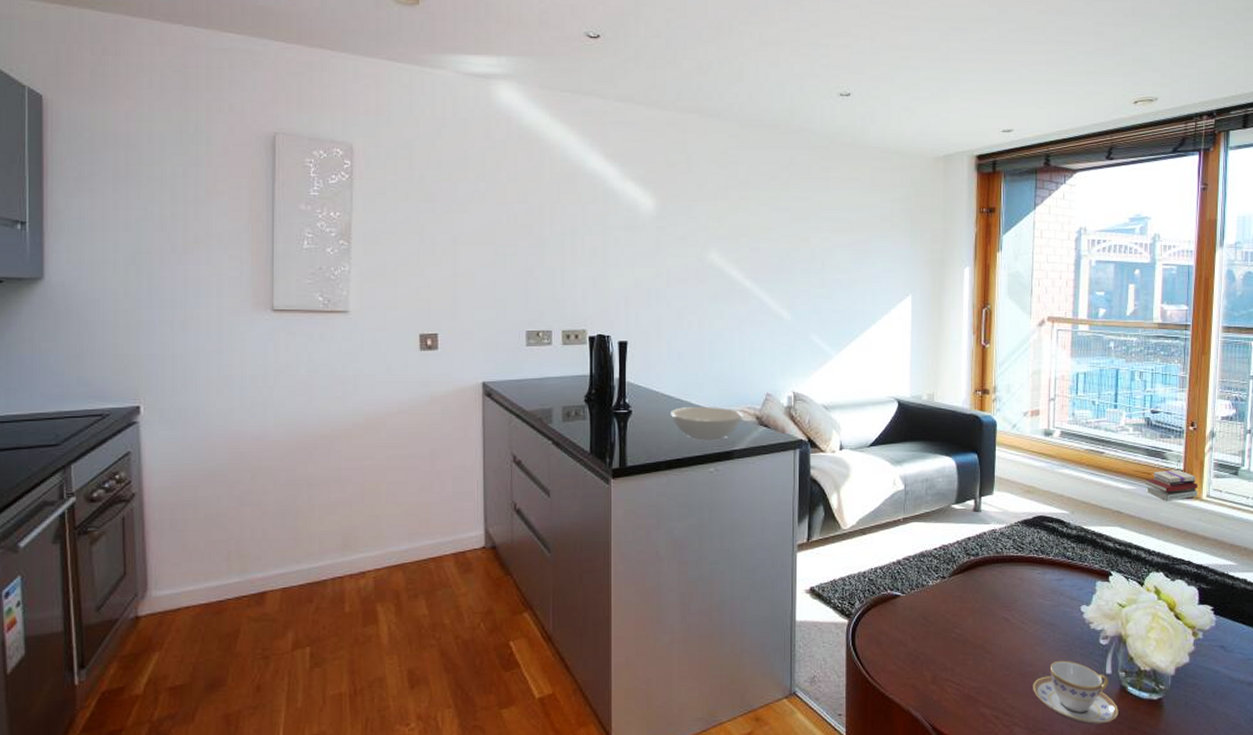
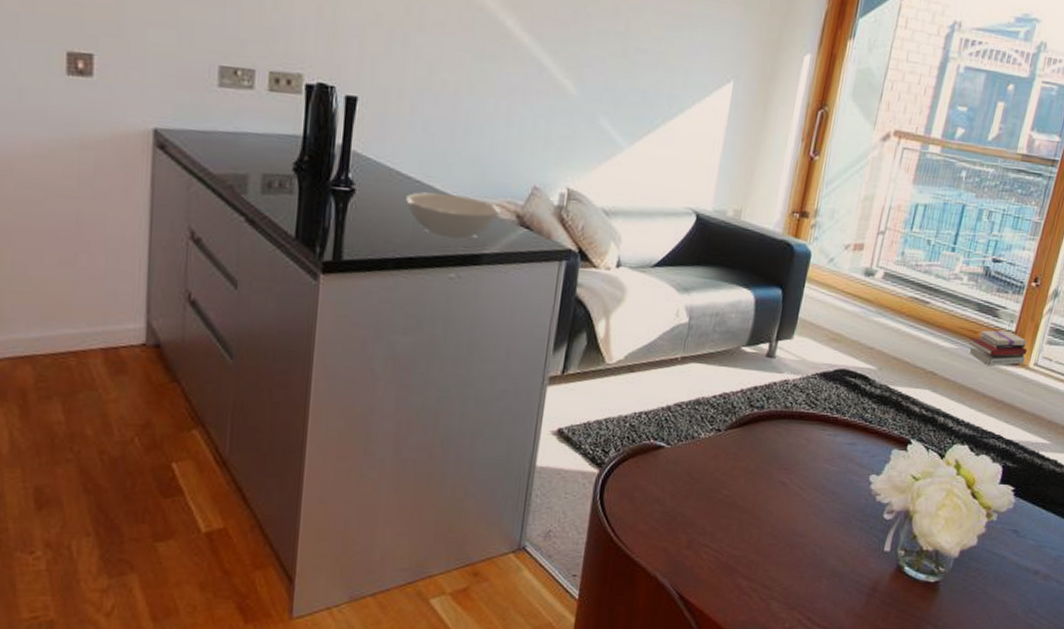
teacup: present [1033,660,1119,725] -> none [799,533,890,604]

